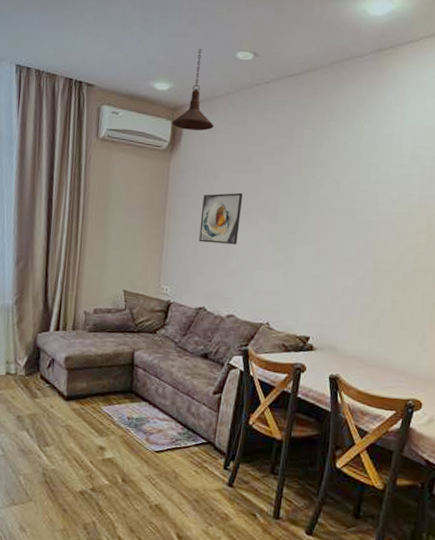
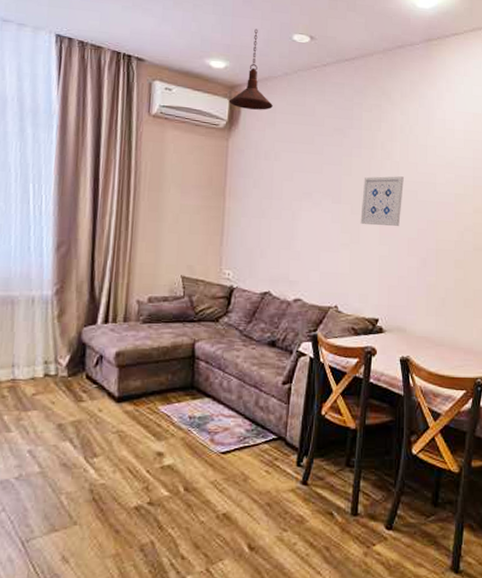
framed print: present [199,192,243,245] -> none [261,173,306,226]
wall art: none [296,195,344,247] -> present [360,176,404,227]

